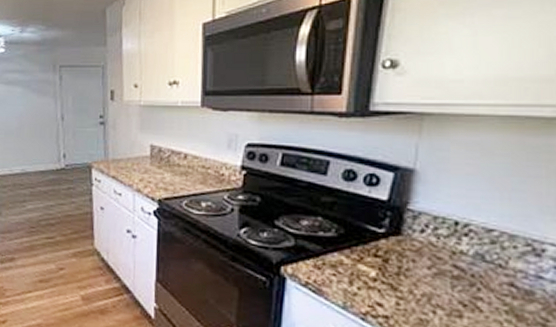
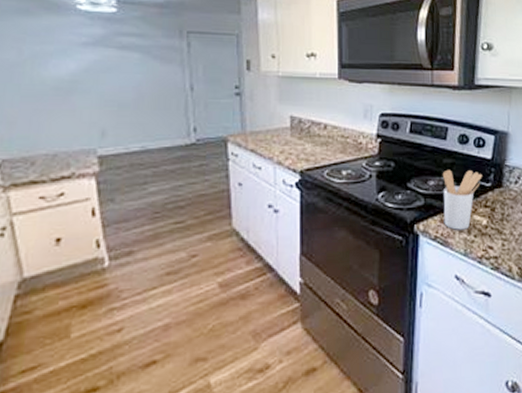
utensil holder: none [318,209,373,280] -> present [442,169,482,230]

